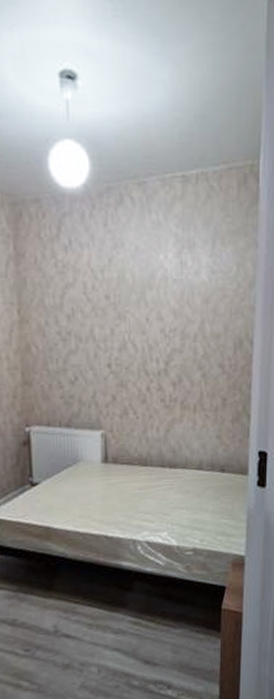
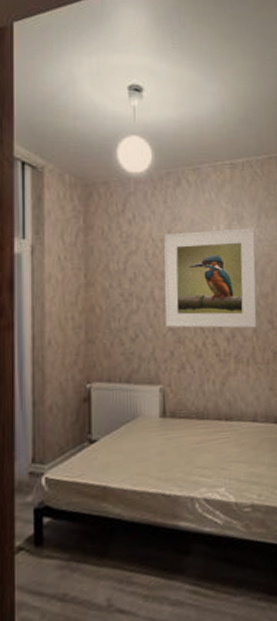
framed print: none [104,256,209,372] -> present [164,227,257,329]

